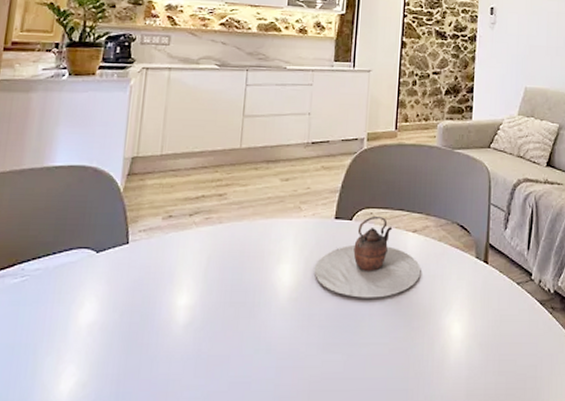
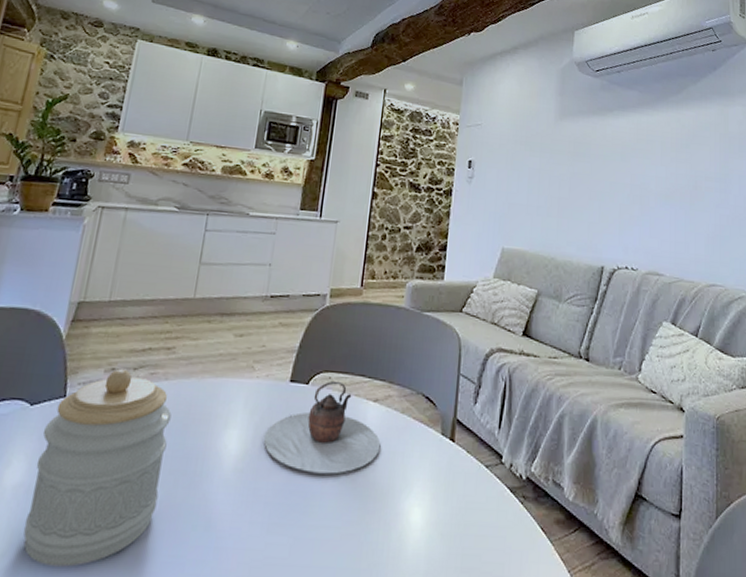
jar: none [102,215,228,392] -> present [23,368,172,567]

